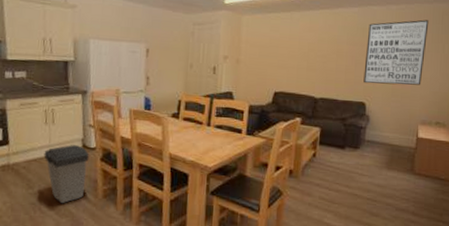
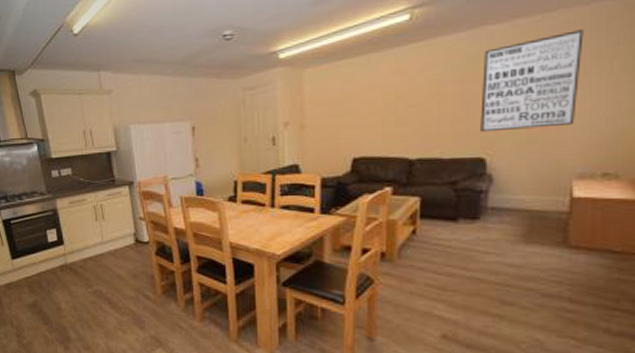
trash can: present [44,145,90,204] -> none [98,240,144,302]

